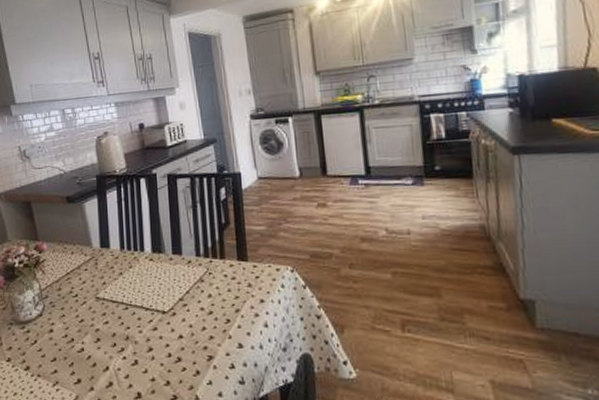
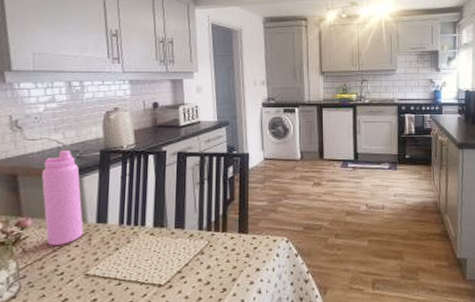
water bottle: none [50,176,90,270] -> present [42,149,84,247]

